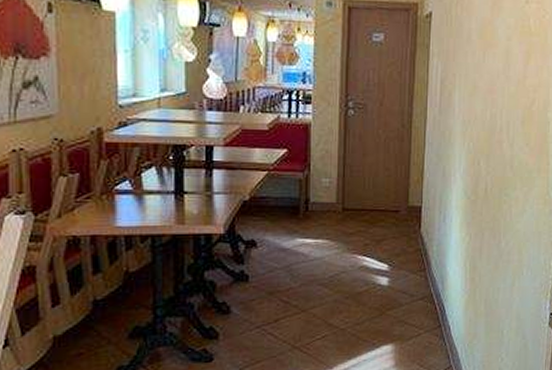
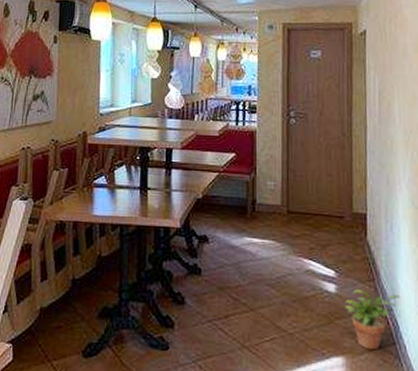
potted plant: none [395,279,449,335] -> present [344,288,401,350]

